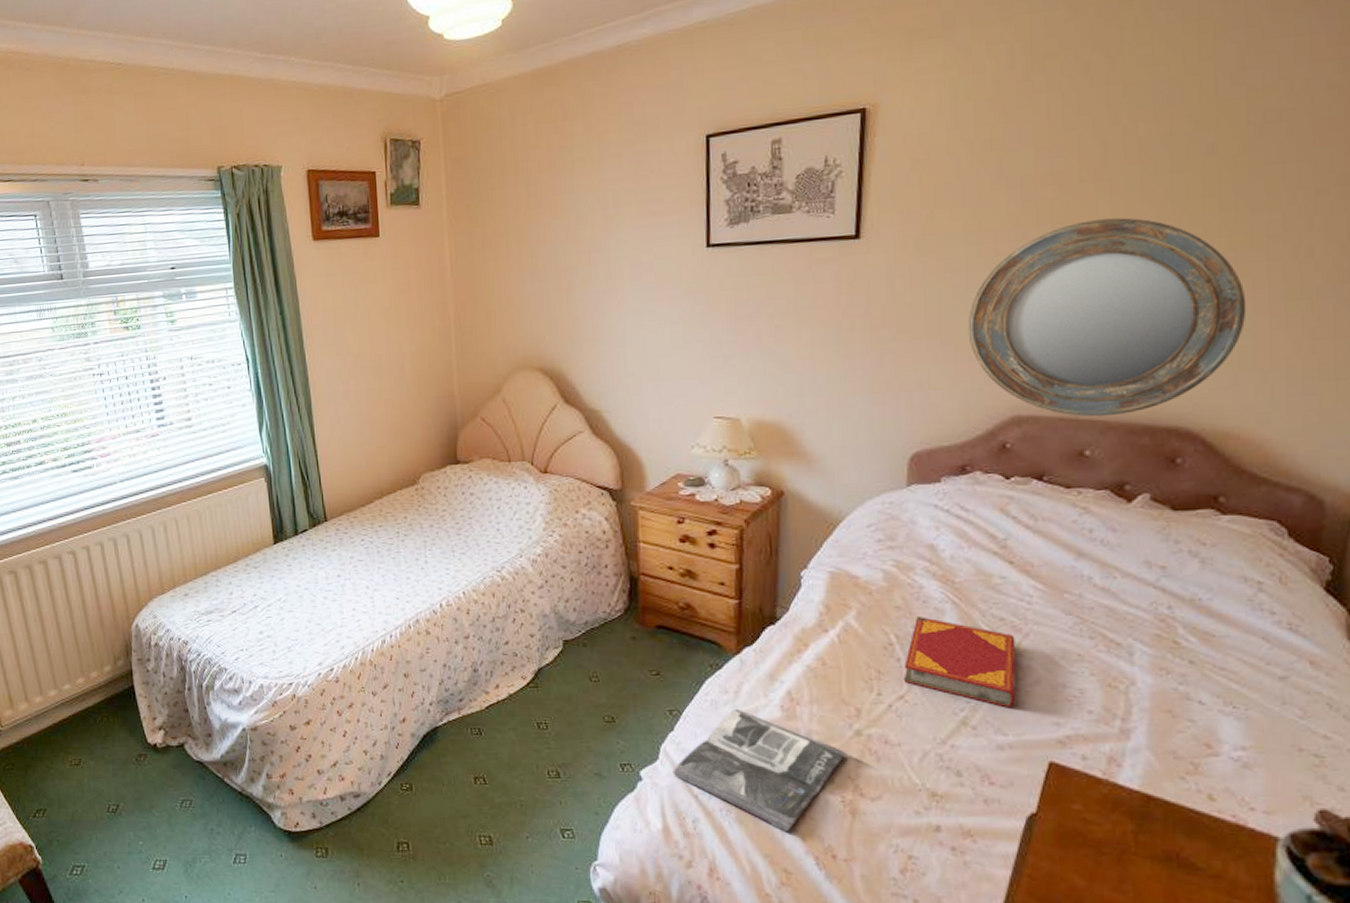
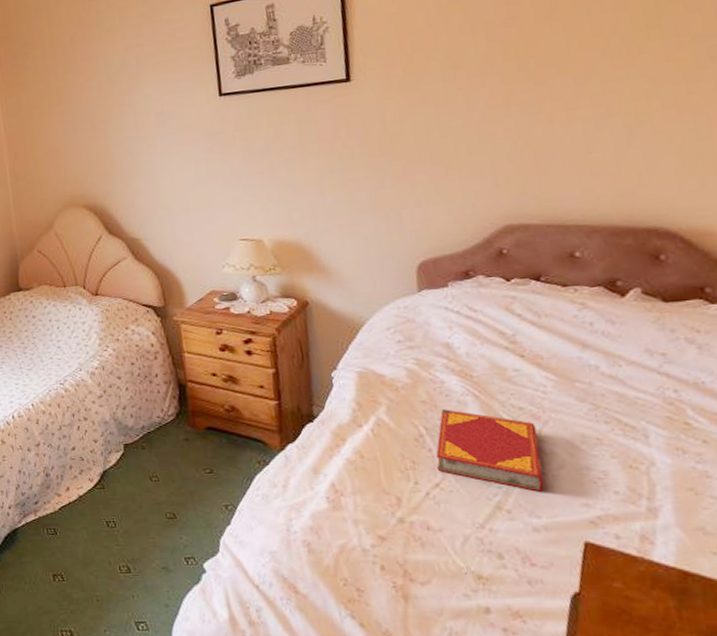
magazine: present [672,708,846,831] -> none [233,501,392,617]
home mirror: present [968,217,1247,417] -> none [454,50,703,223]

